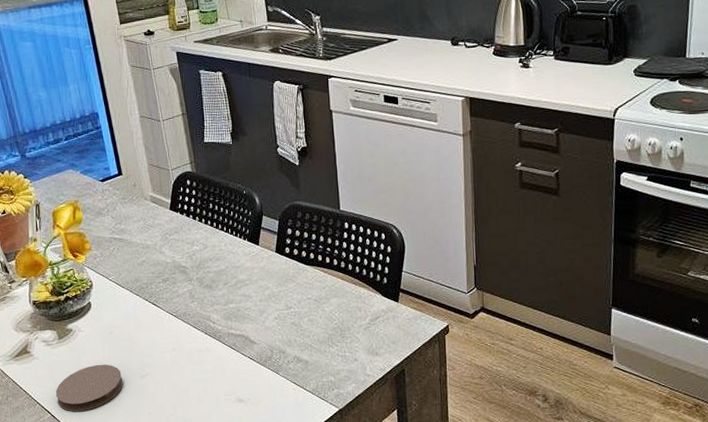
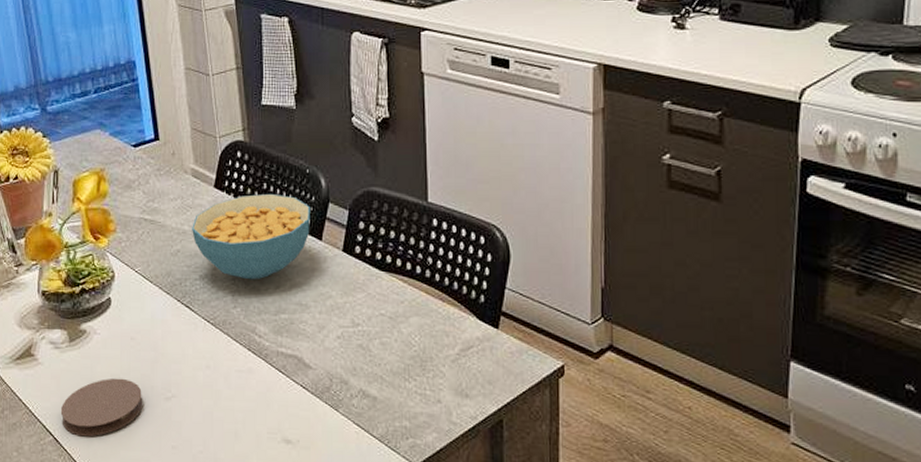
cereal bowl: none [154,211,249,280] -> present [192,193,310,280]

